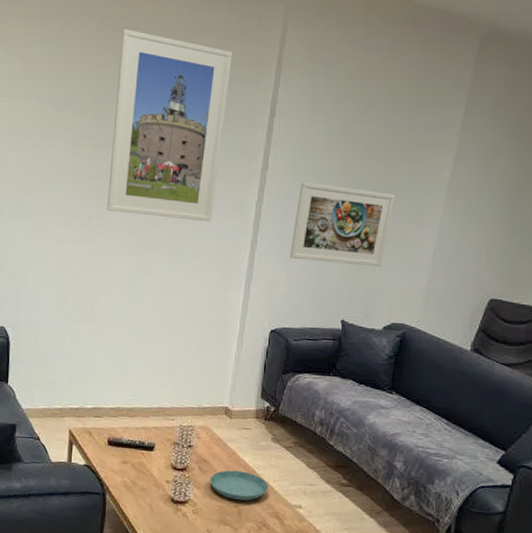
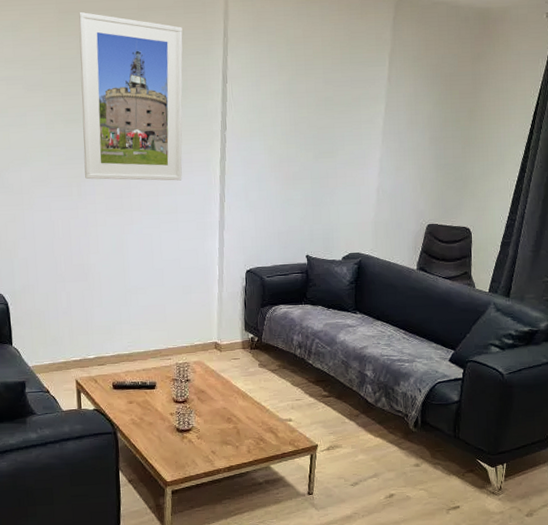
saucer: present [209,470,269,501] -> none [208,396,262,422]
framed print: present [289,182,395,266] -> none [254,138,339,207]

